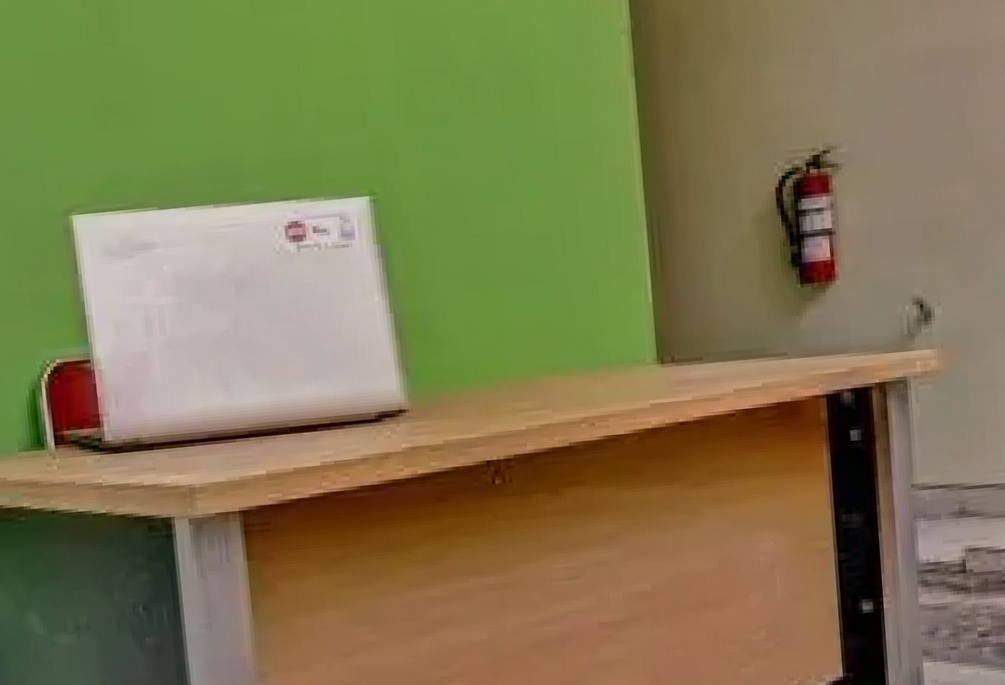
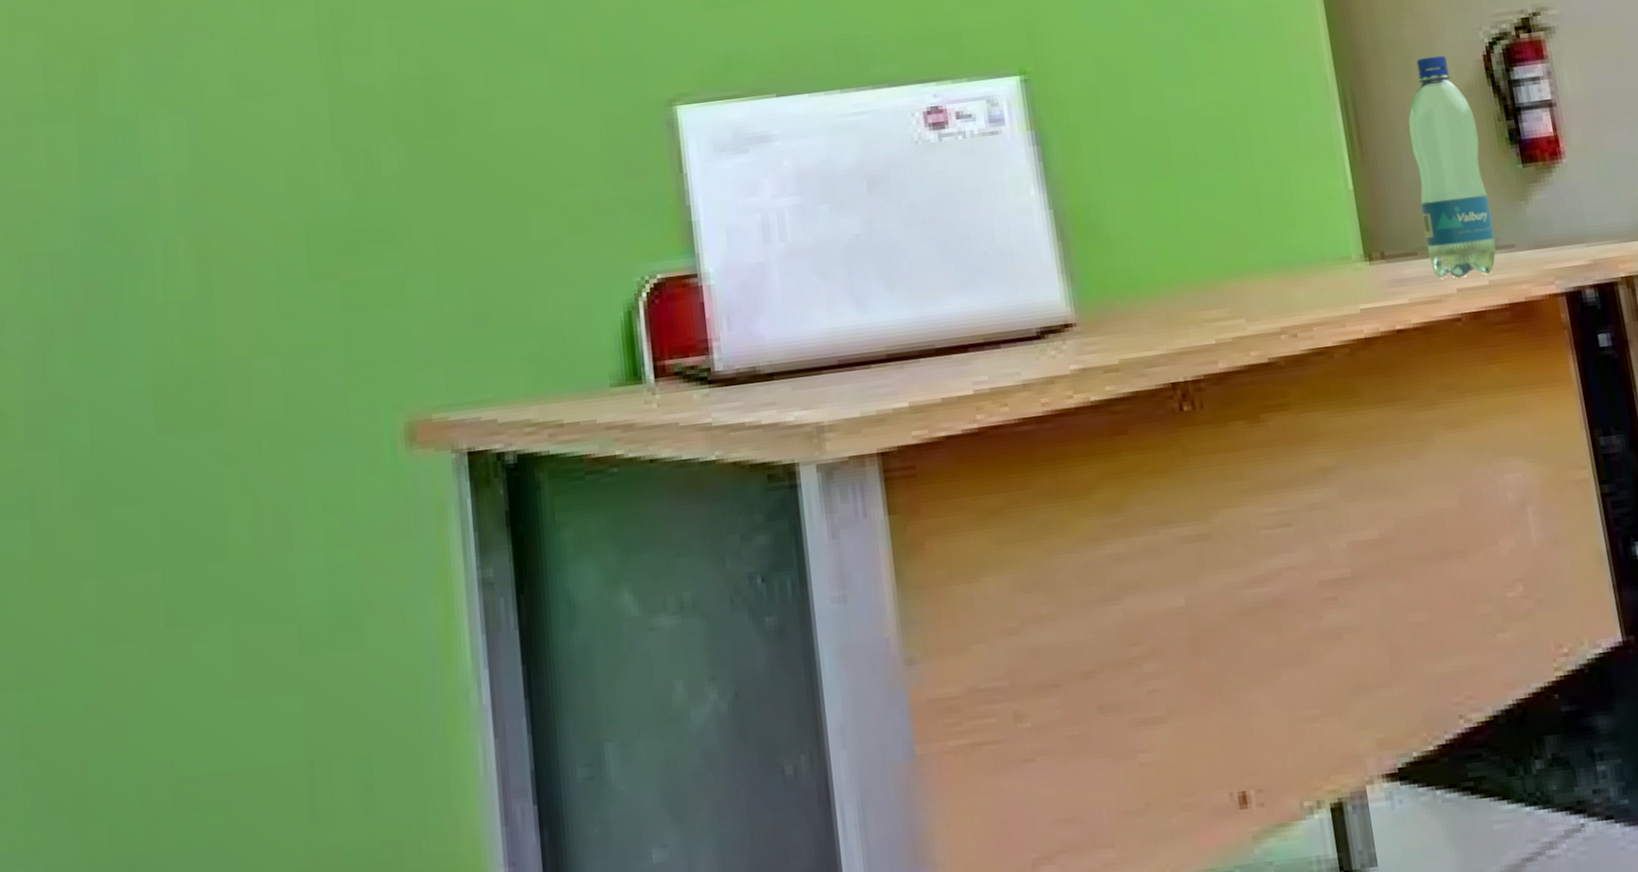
bottle: none [704,187,772,381] -> present [1408,55,1497,280]

